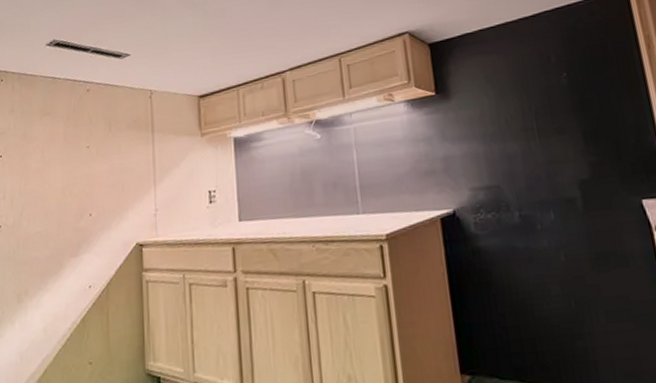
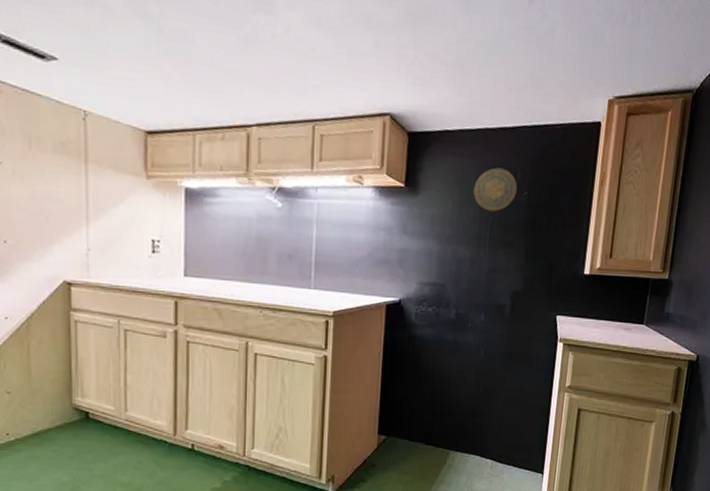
decorative plate: none [507,55,555,101] -> present [473,167,517,212]

